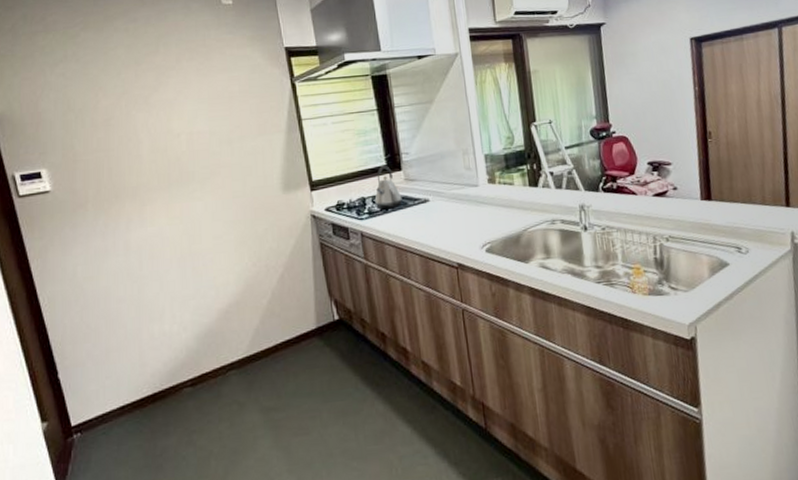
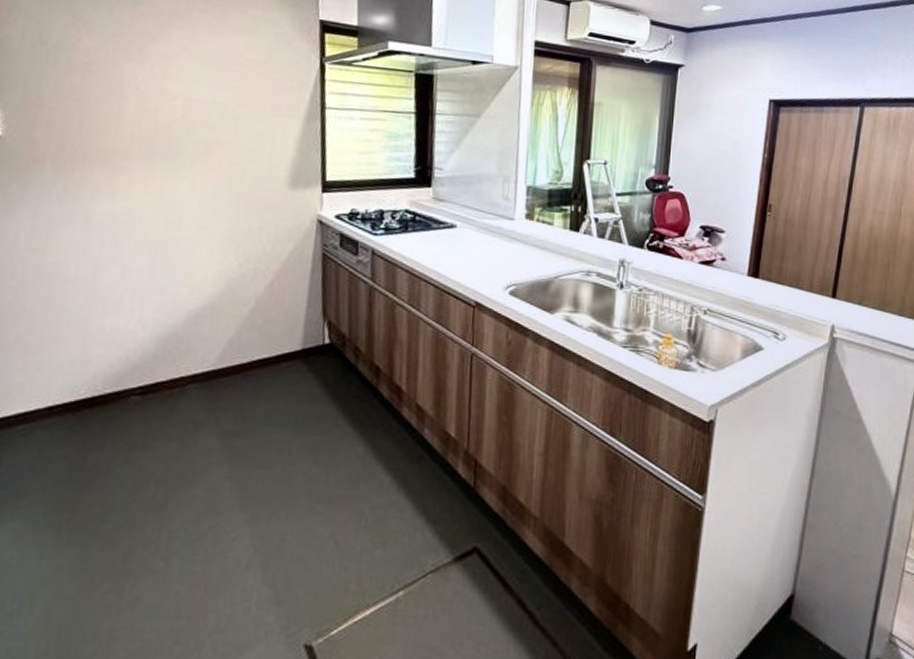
kettle: present [374,166,402,210] -> none [394,178,426,229]

